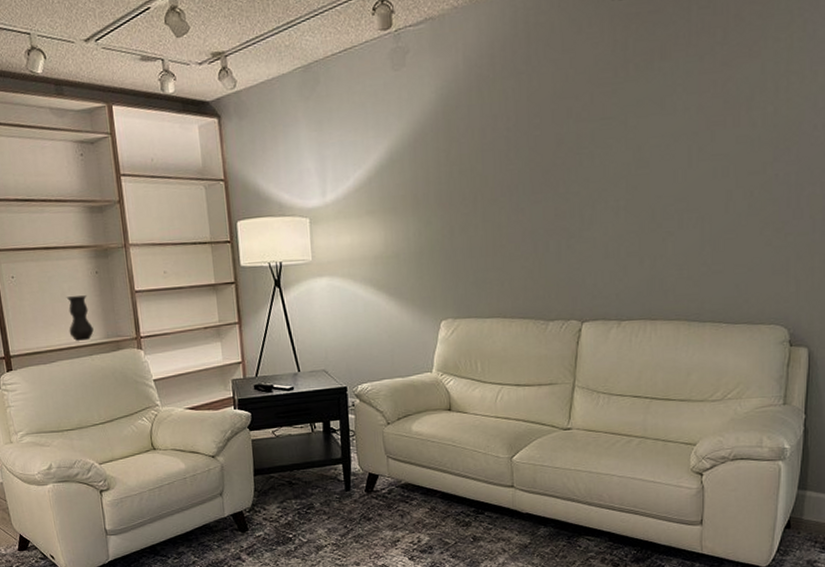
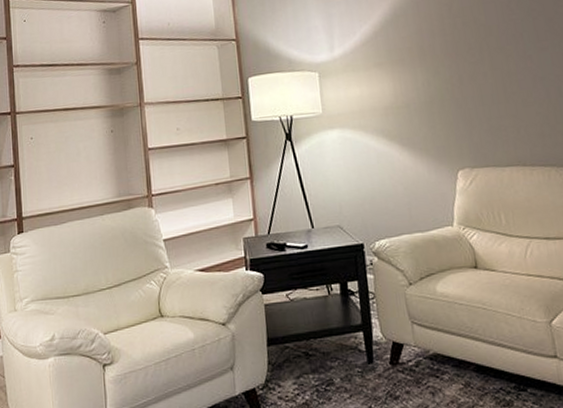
vase: present [66,295,94,342] -> none [81,154,106,202]

